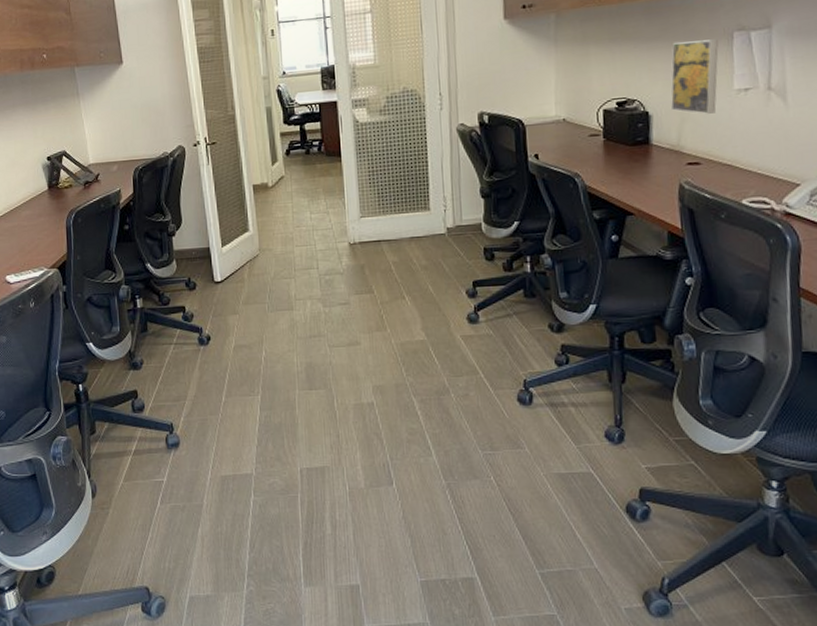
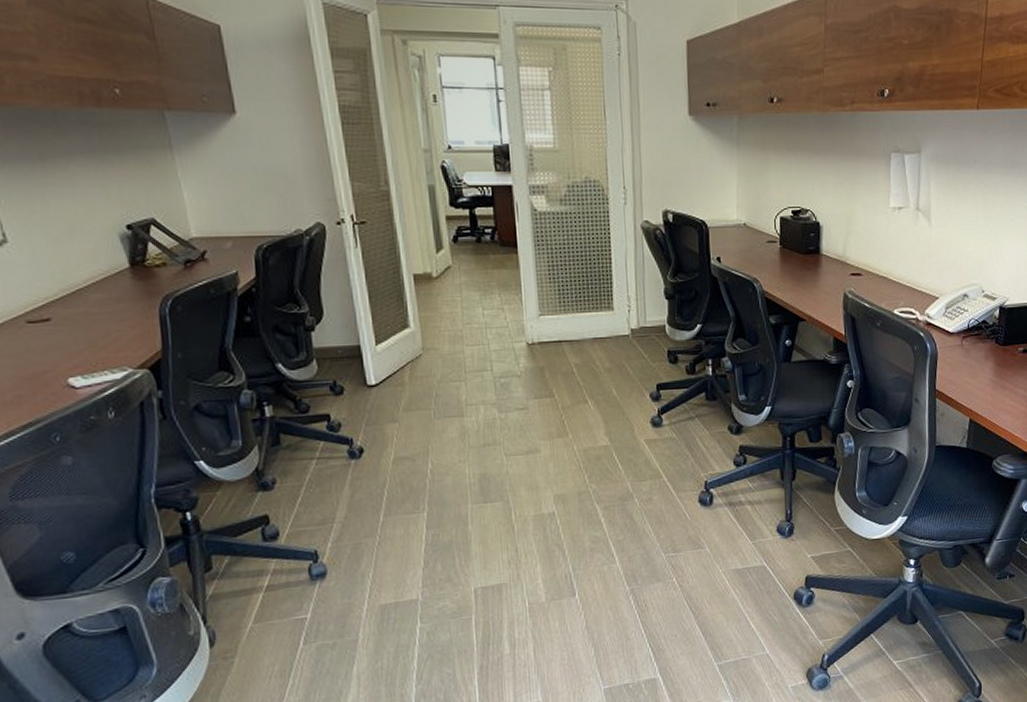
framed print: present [671,39,719,114] -> none [838,158,879,228]

